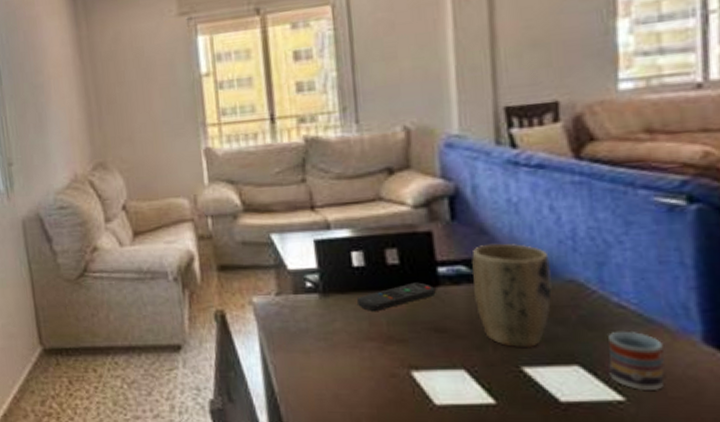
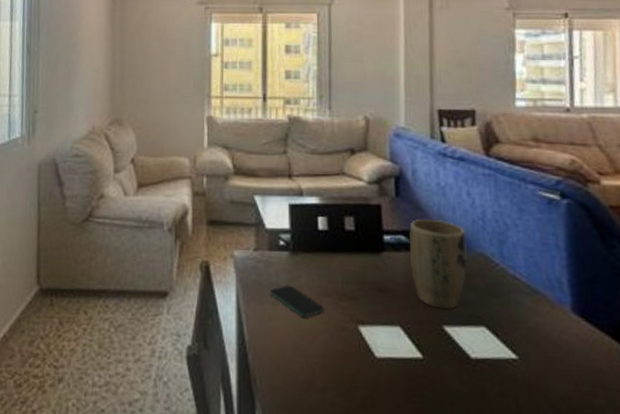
smartphone: none [298,330,367,365] -> present [269,285,324,318]
remote control: present [356,282,436,311] -> none [319,247,381,270]
cup: present [608,330,665,391] -> none [506,299,546,351]

